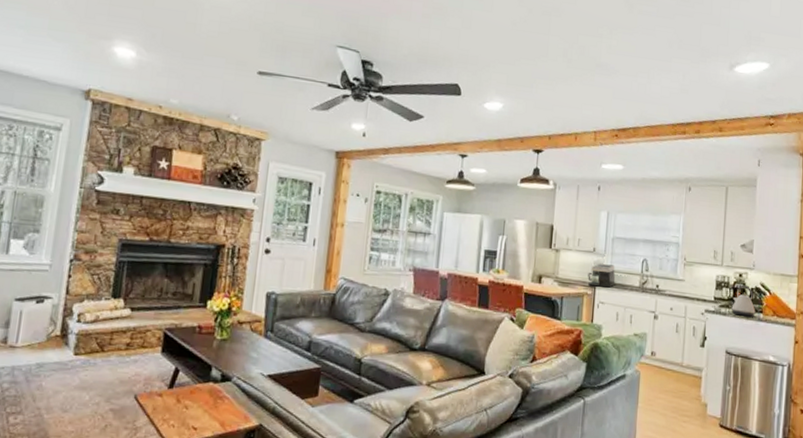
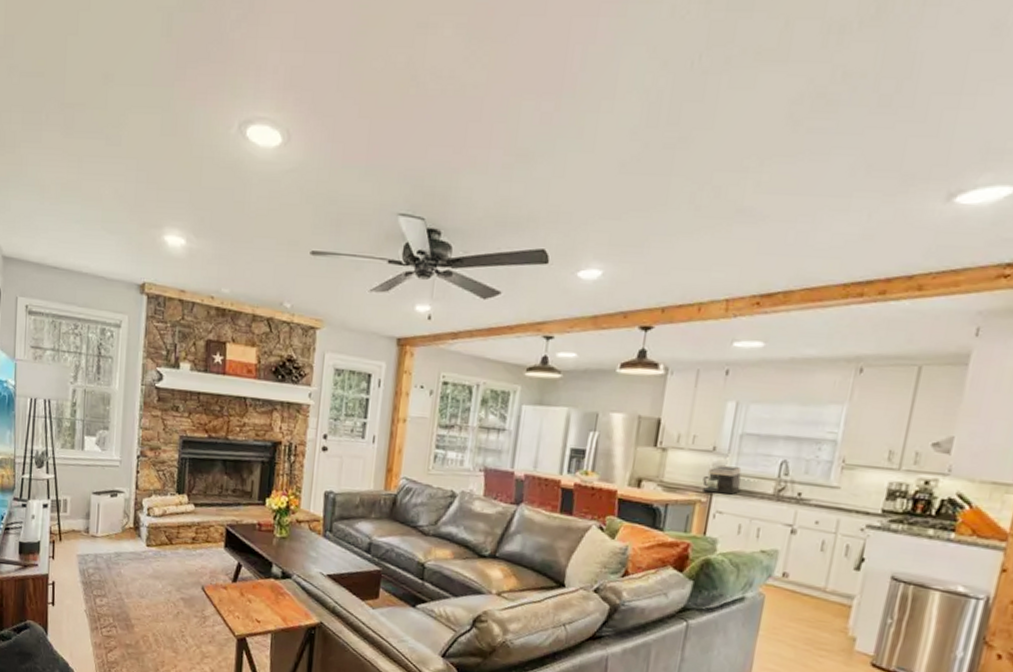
kettle: present [731,285,756,318] -> none [906,496,945,537]

